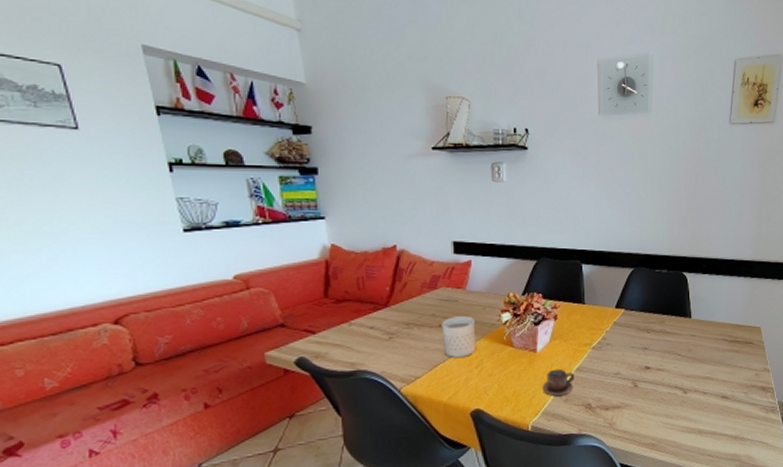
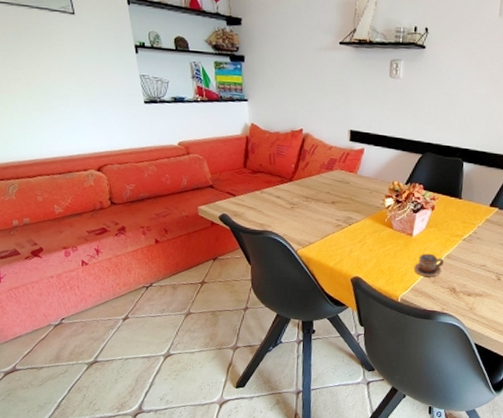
mug: present [441,316,476,358] -> none [334,196,363,232]

